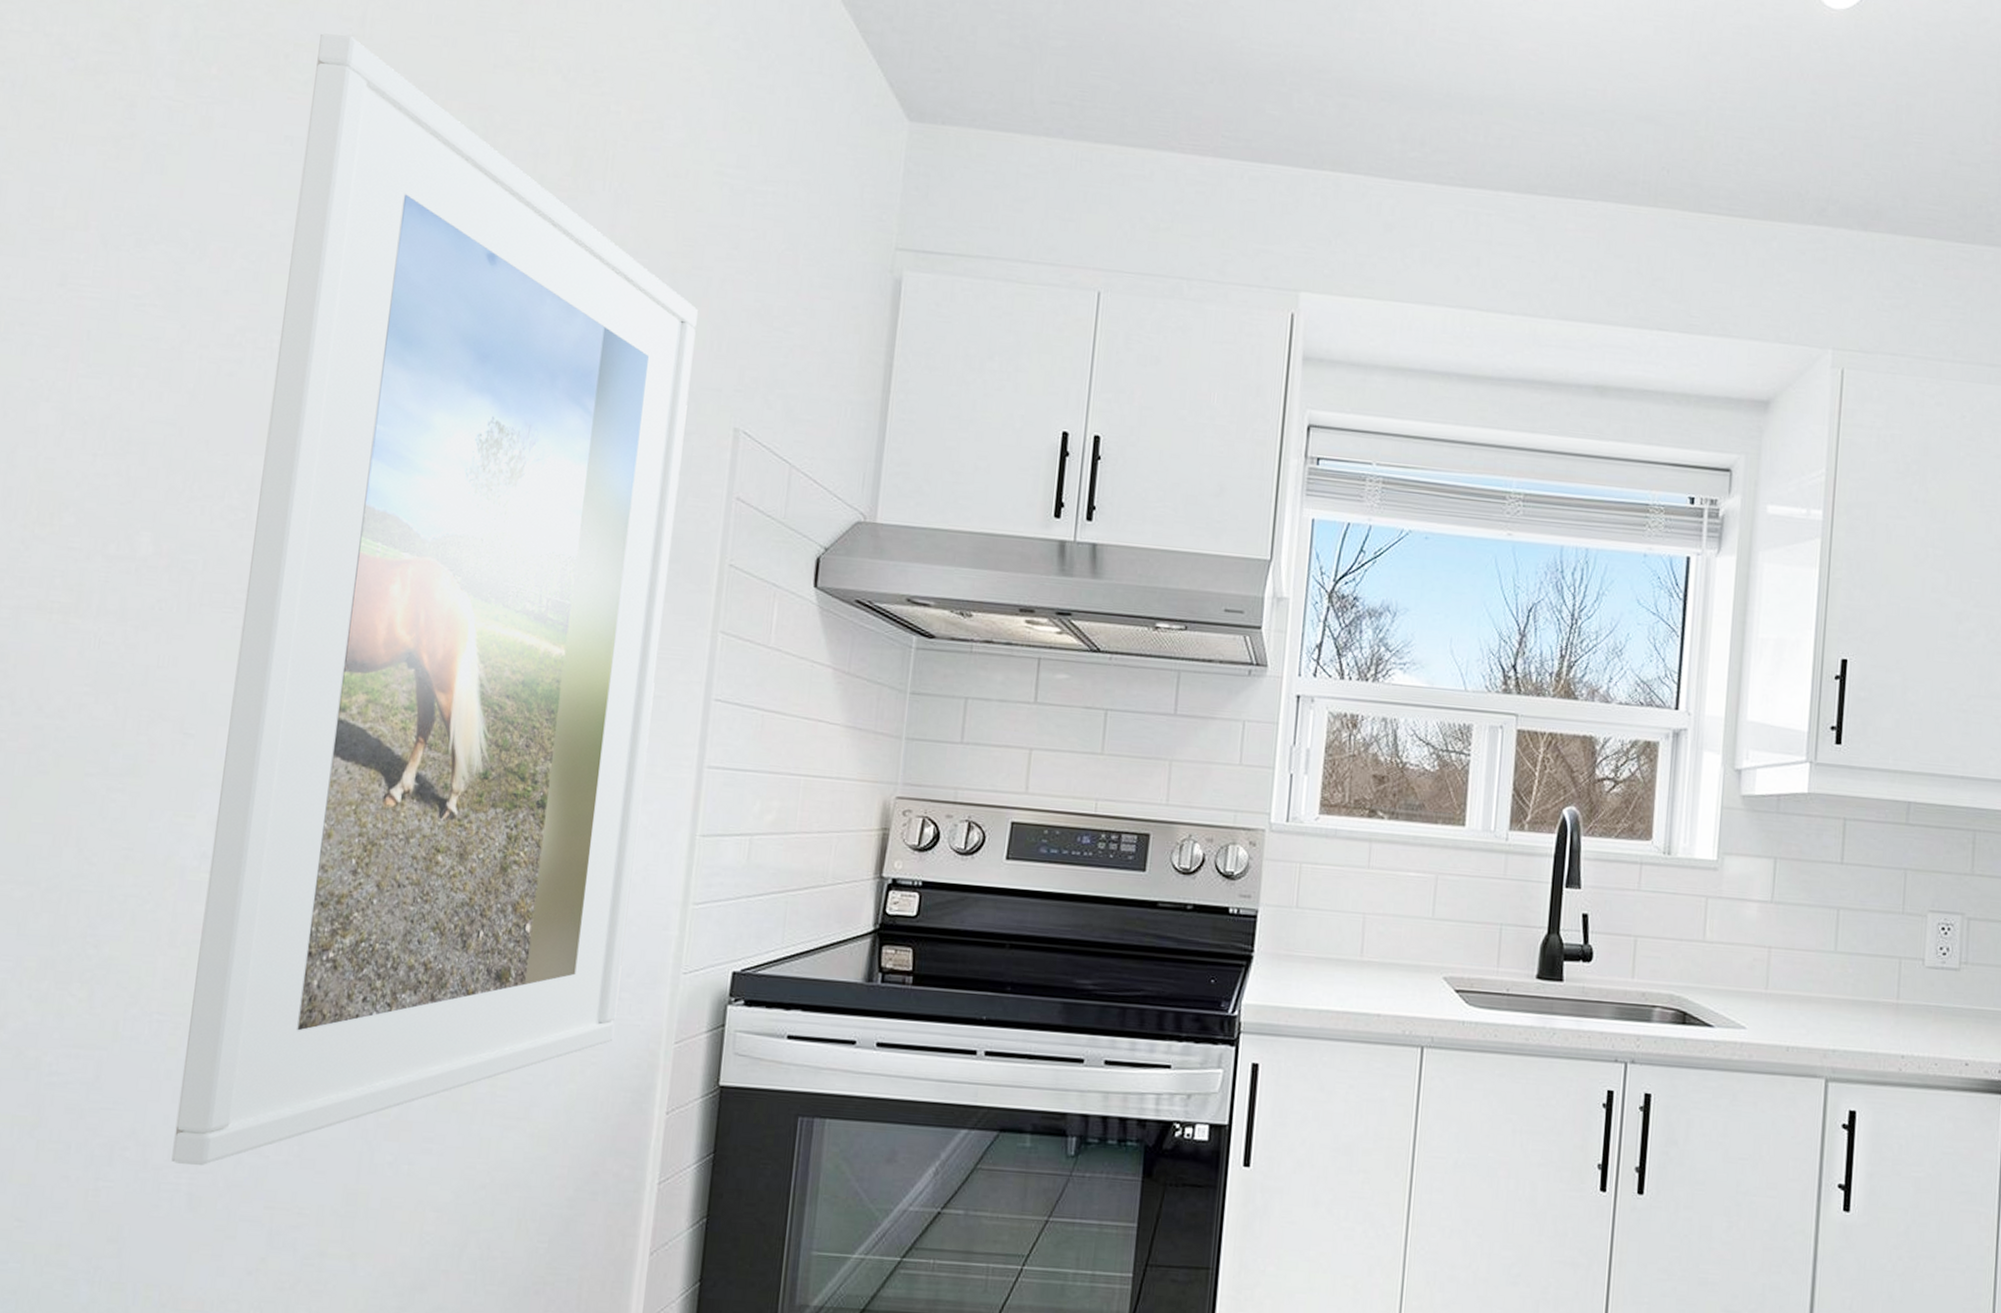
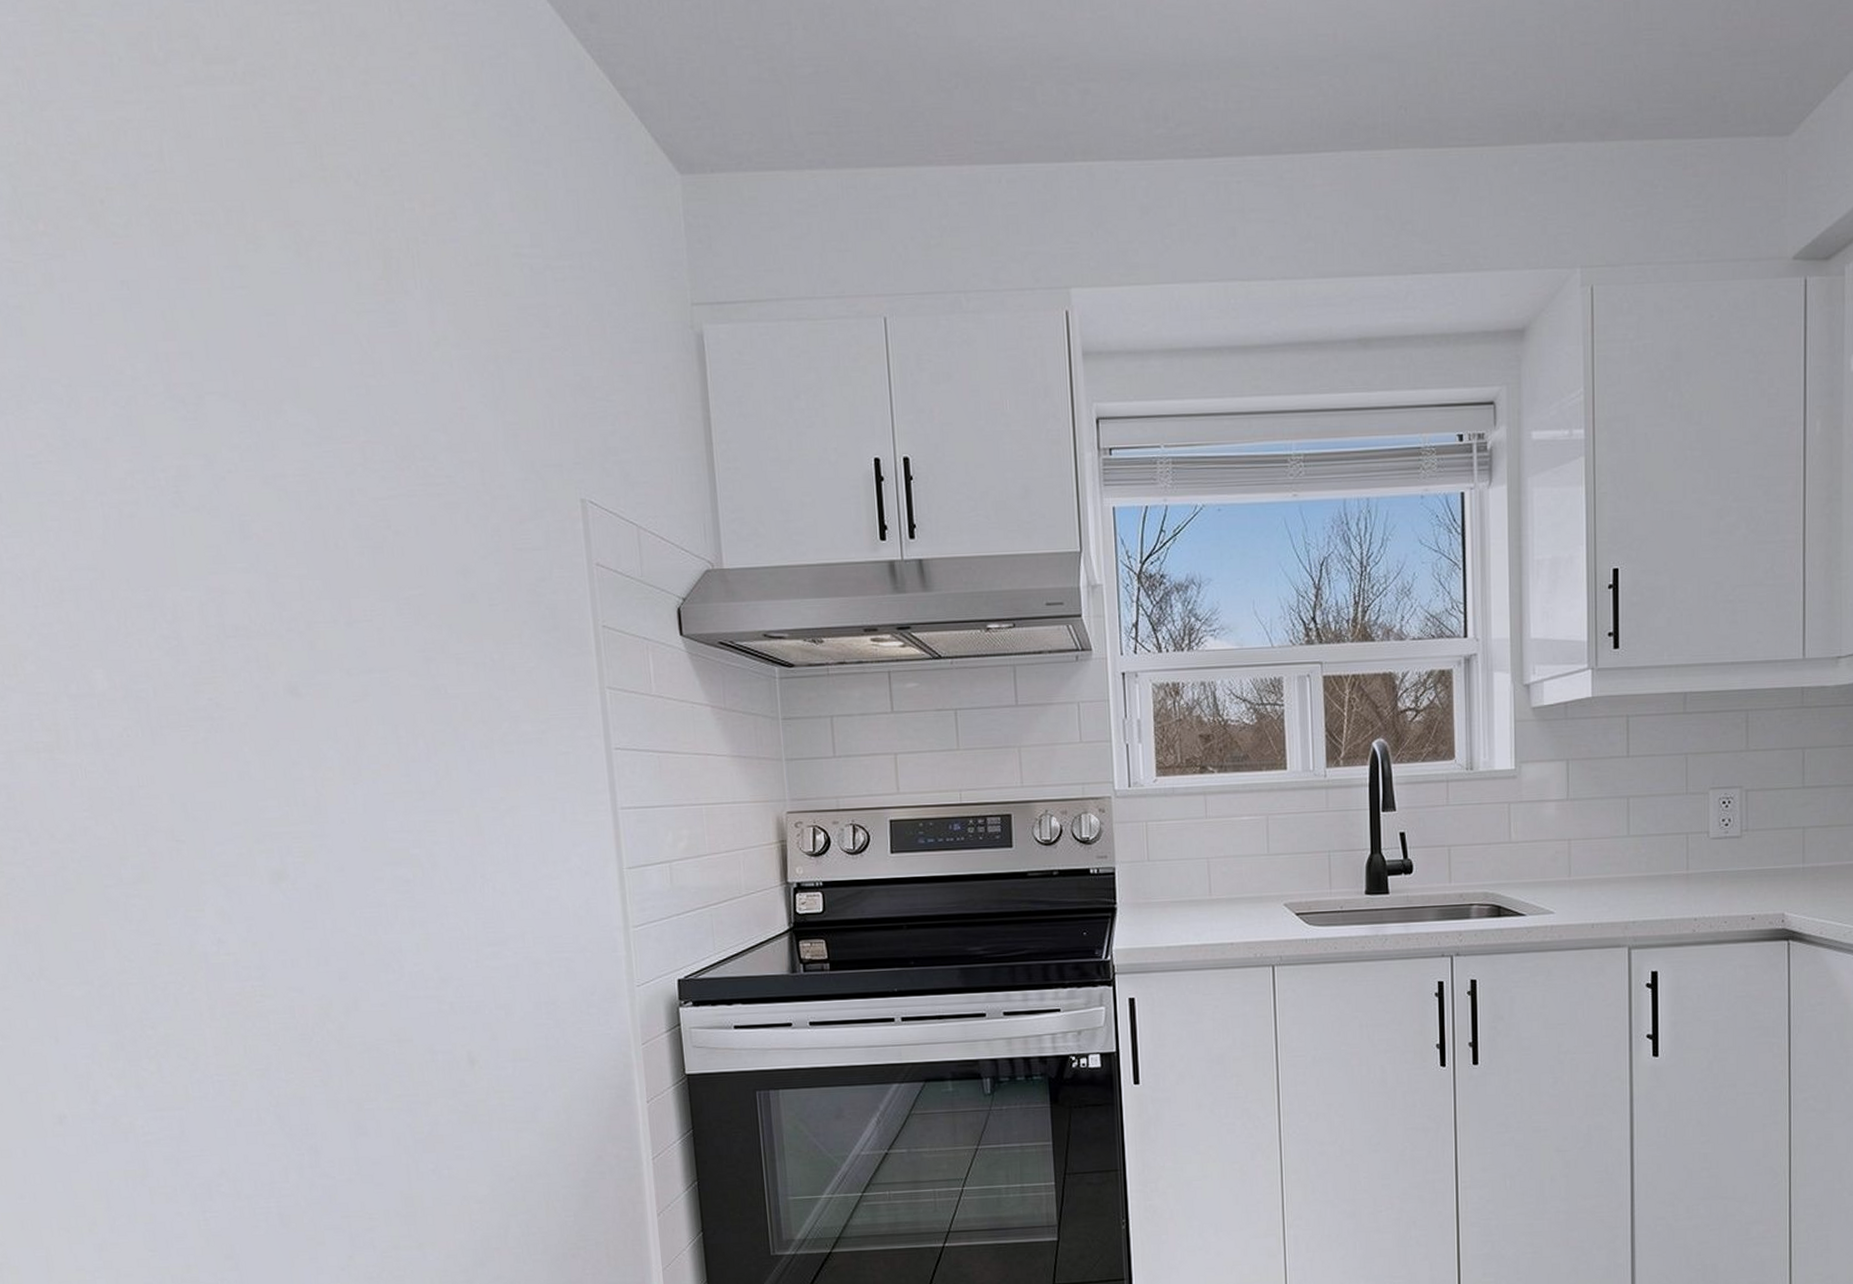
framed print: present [171,33,698,1166] -> none [127,171,591,1192]

